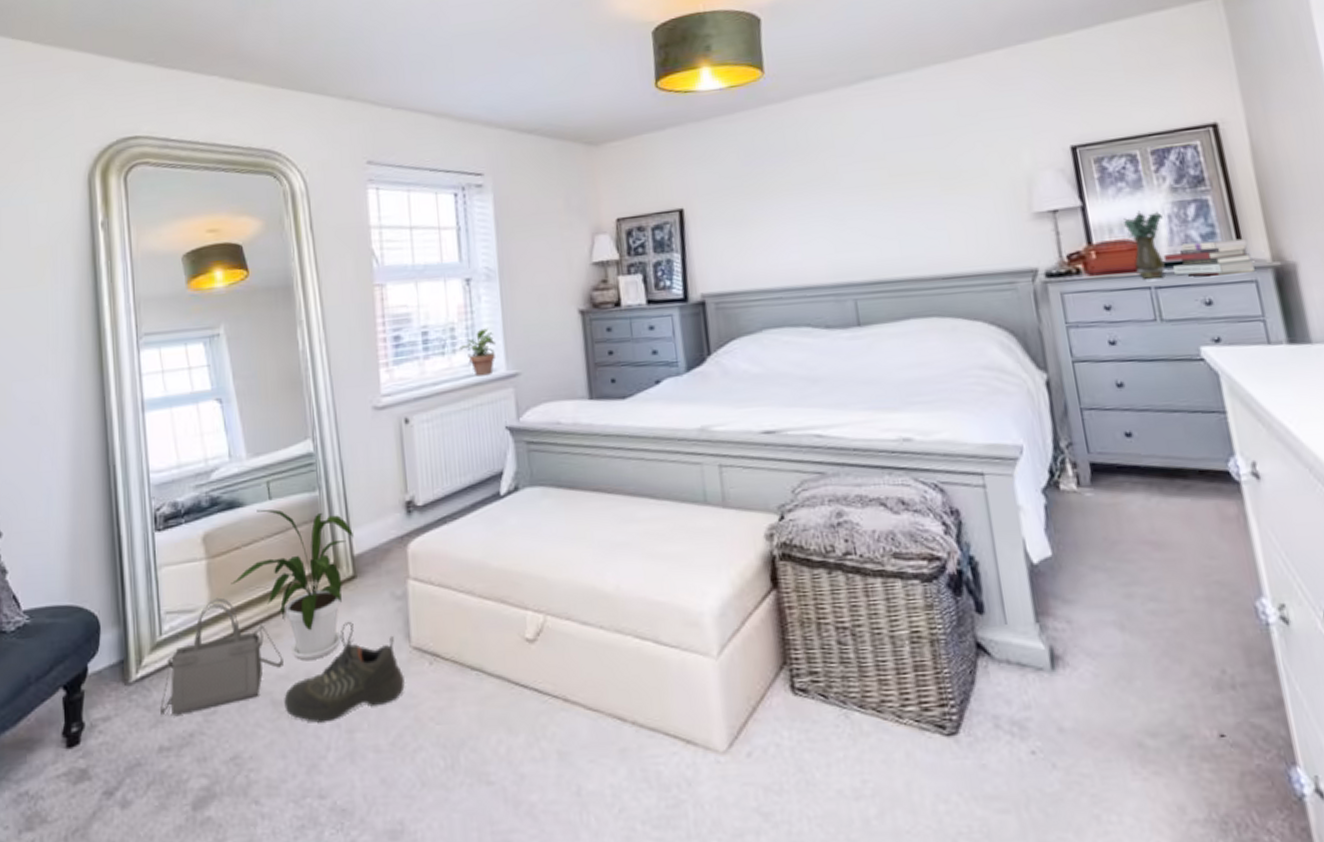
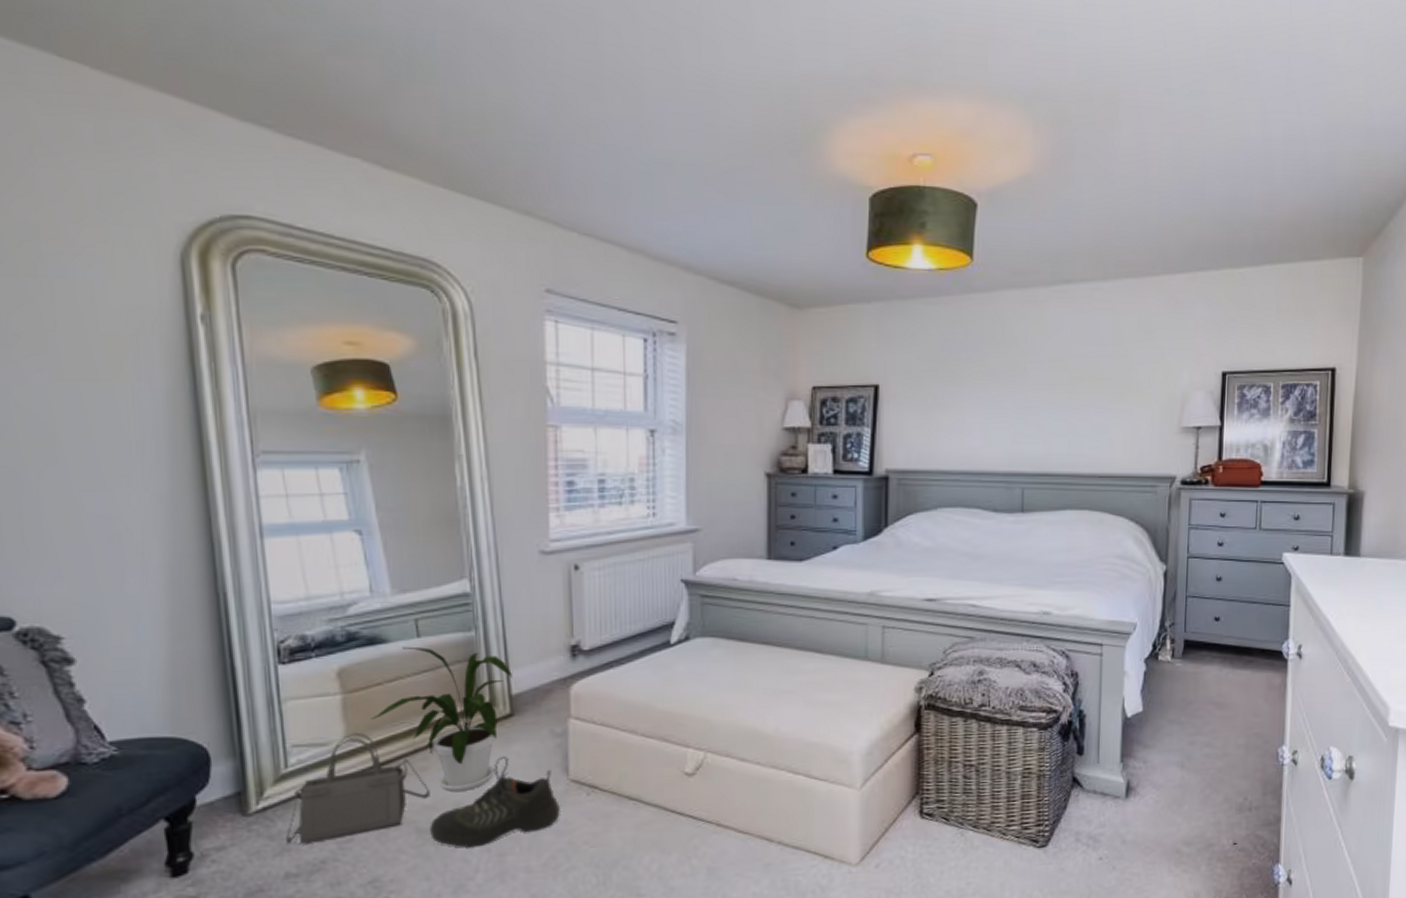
potted plant: present [460,328,496,377] -> none [639,482,677,529]
vase: present [1123,211,1166,279] -> none [1249,436,1279,494]
books: present [1163,238,1256,277] -> none [1272,467,1336,497]

